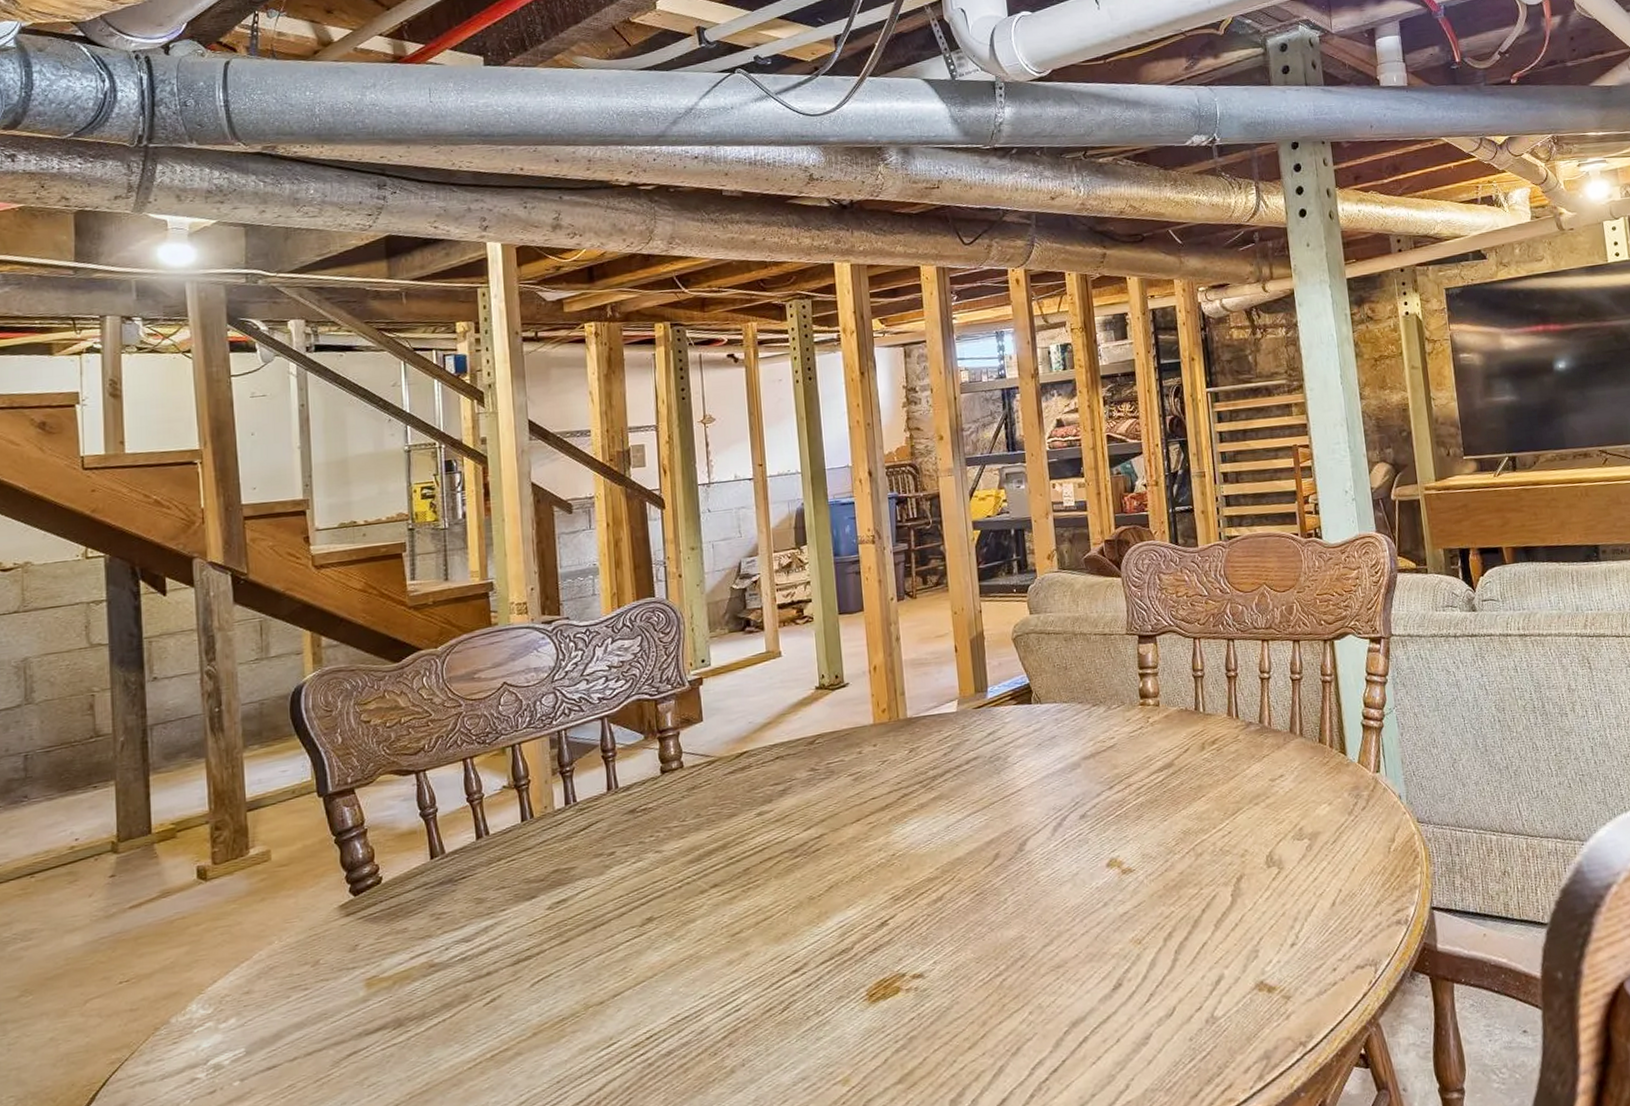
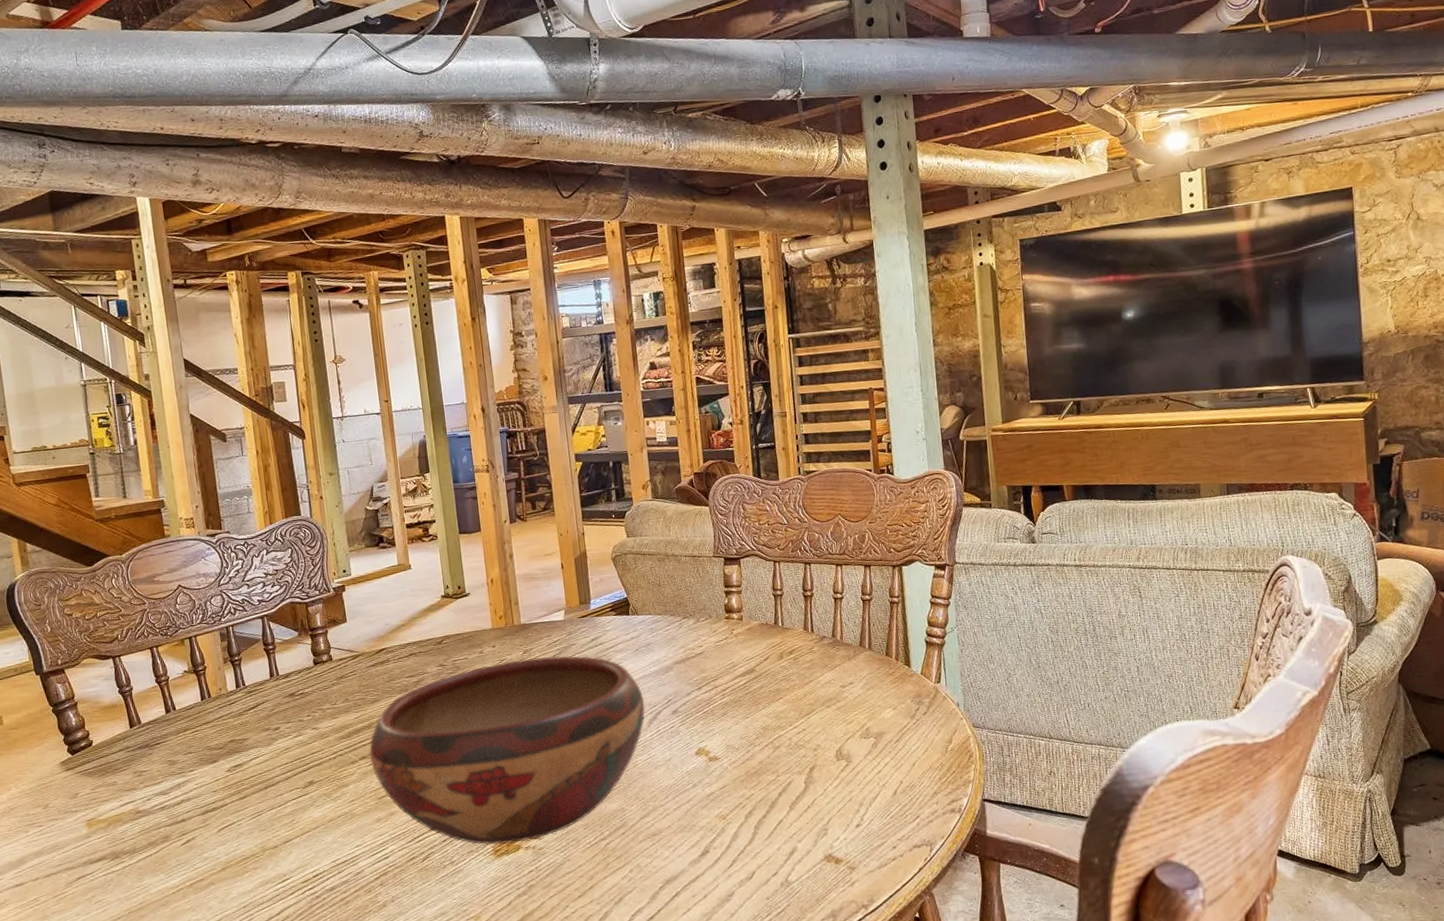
decorative bowl: none [722,753,1049,988] -> present [369,655,645,845]

